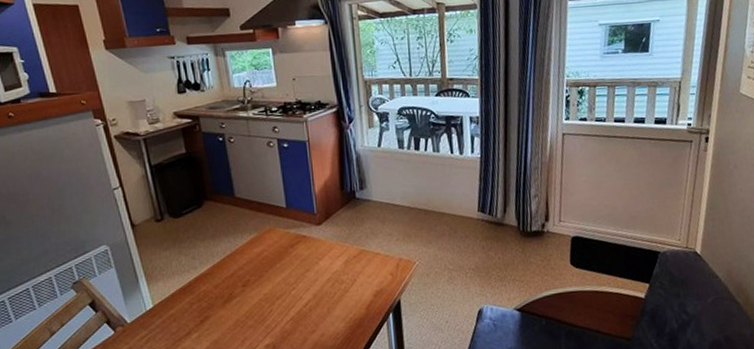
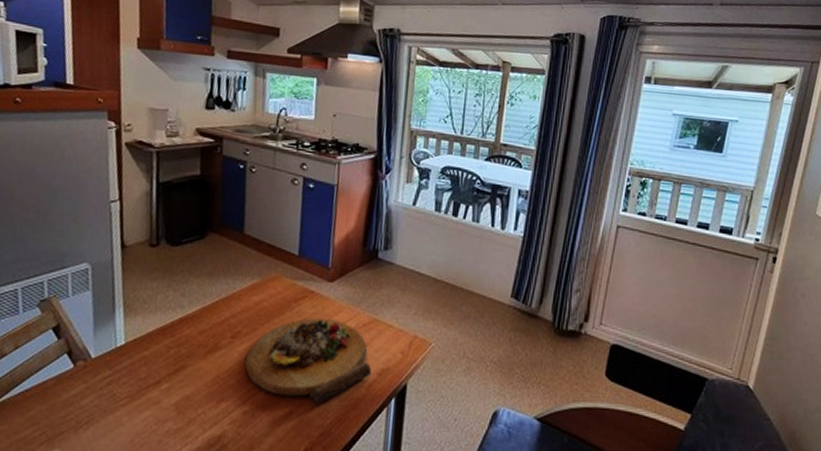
cutting board: none [258,256,369,328] -> present [244,318,372,404]

